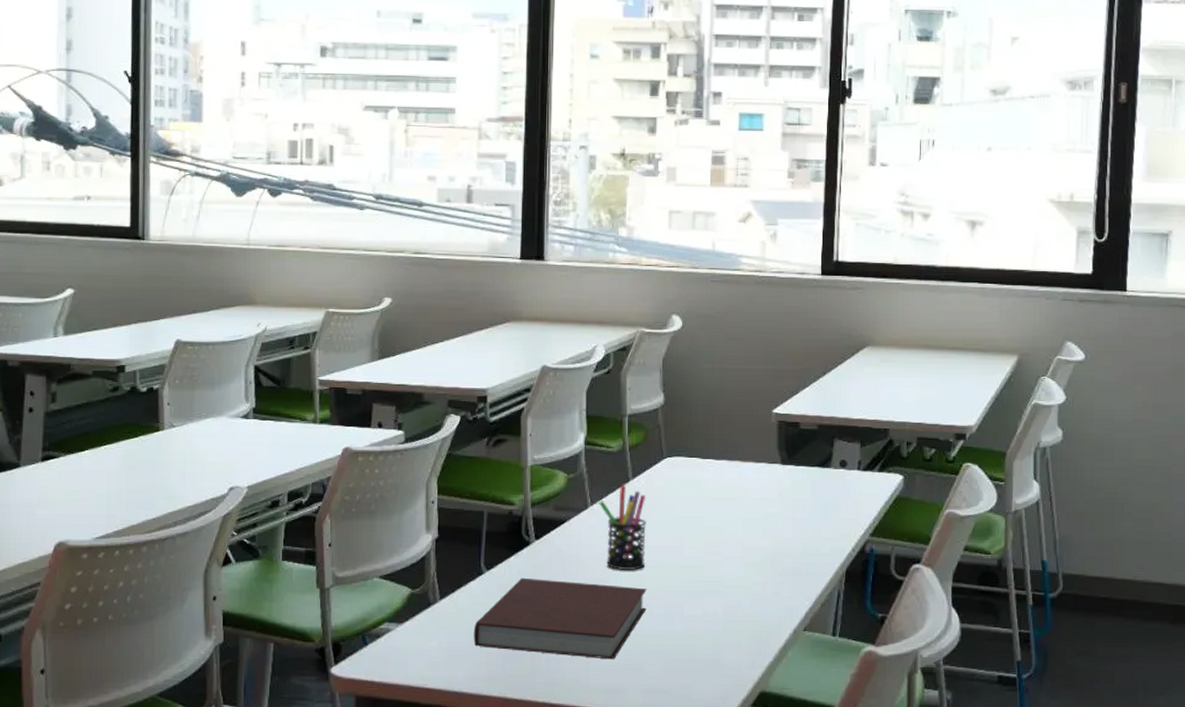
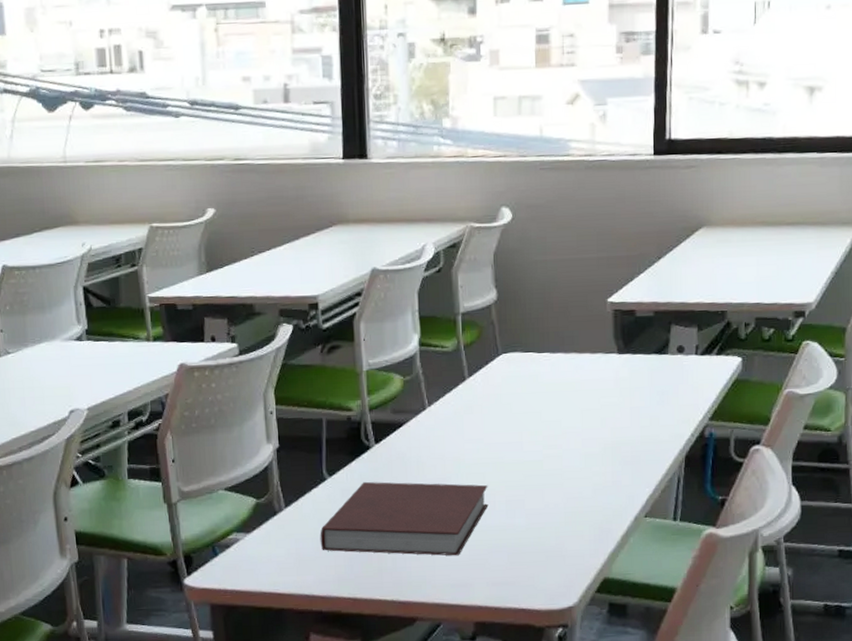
pen holder: present [599,485,646,571] -> none [436,384,485,470]

